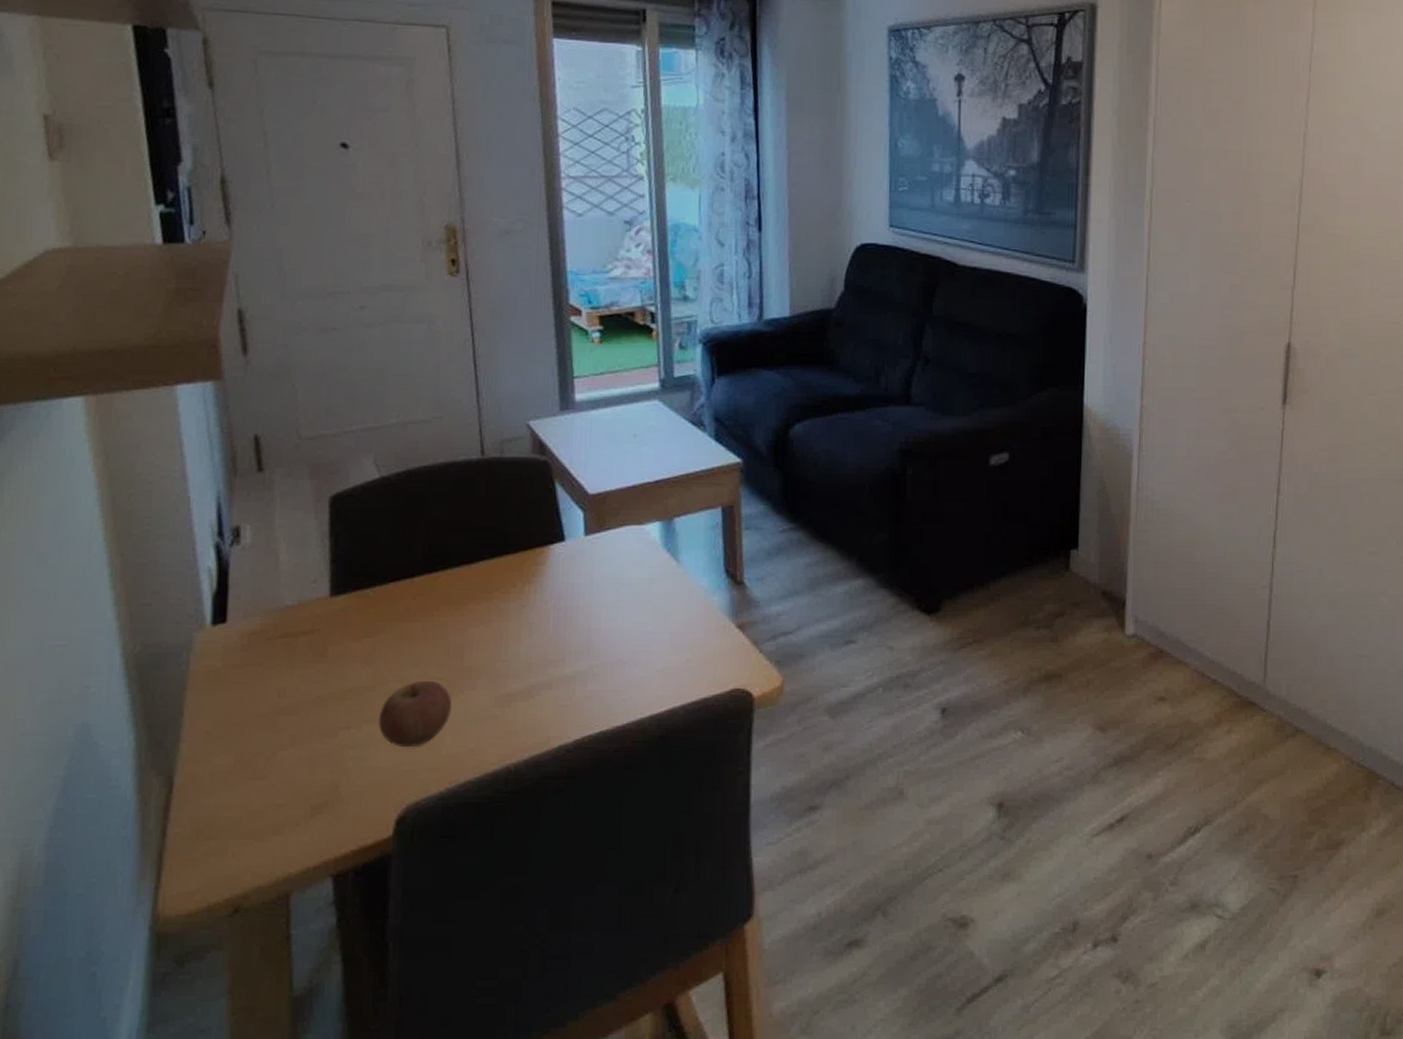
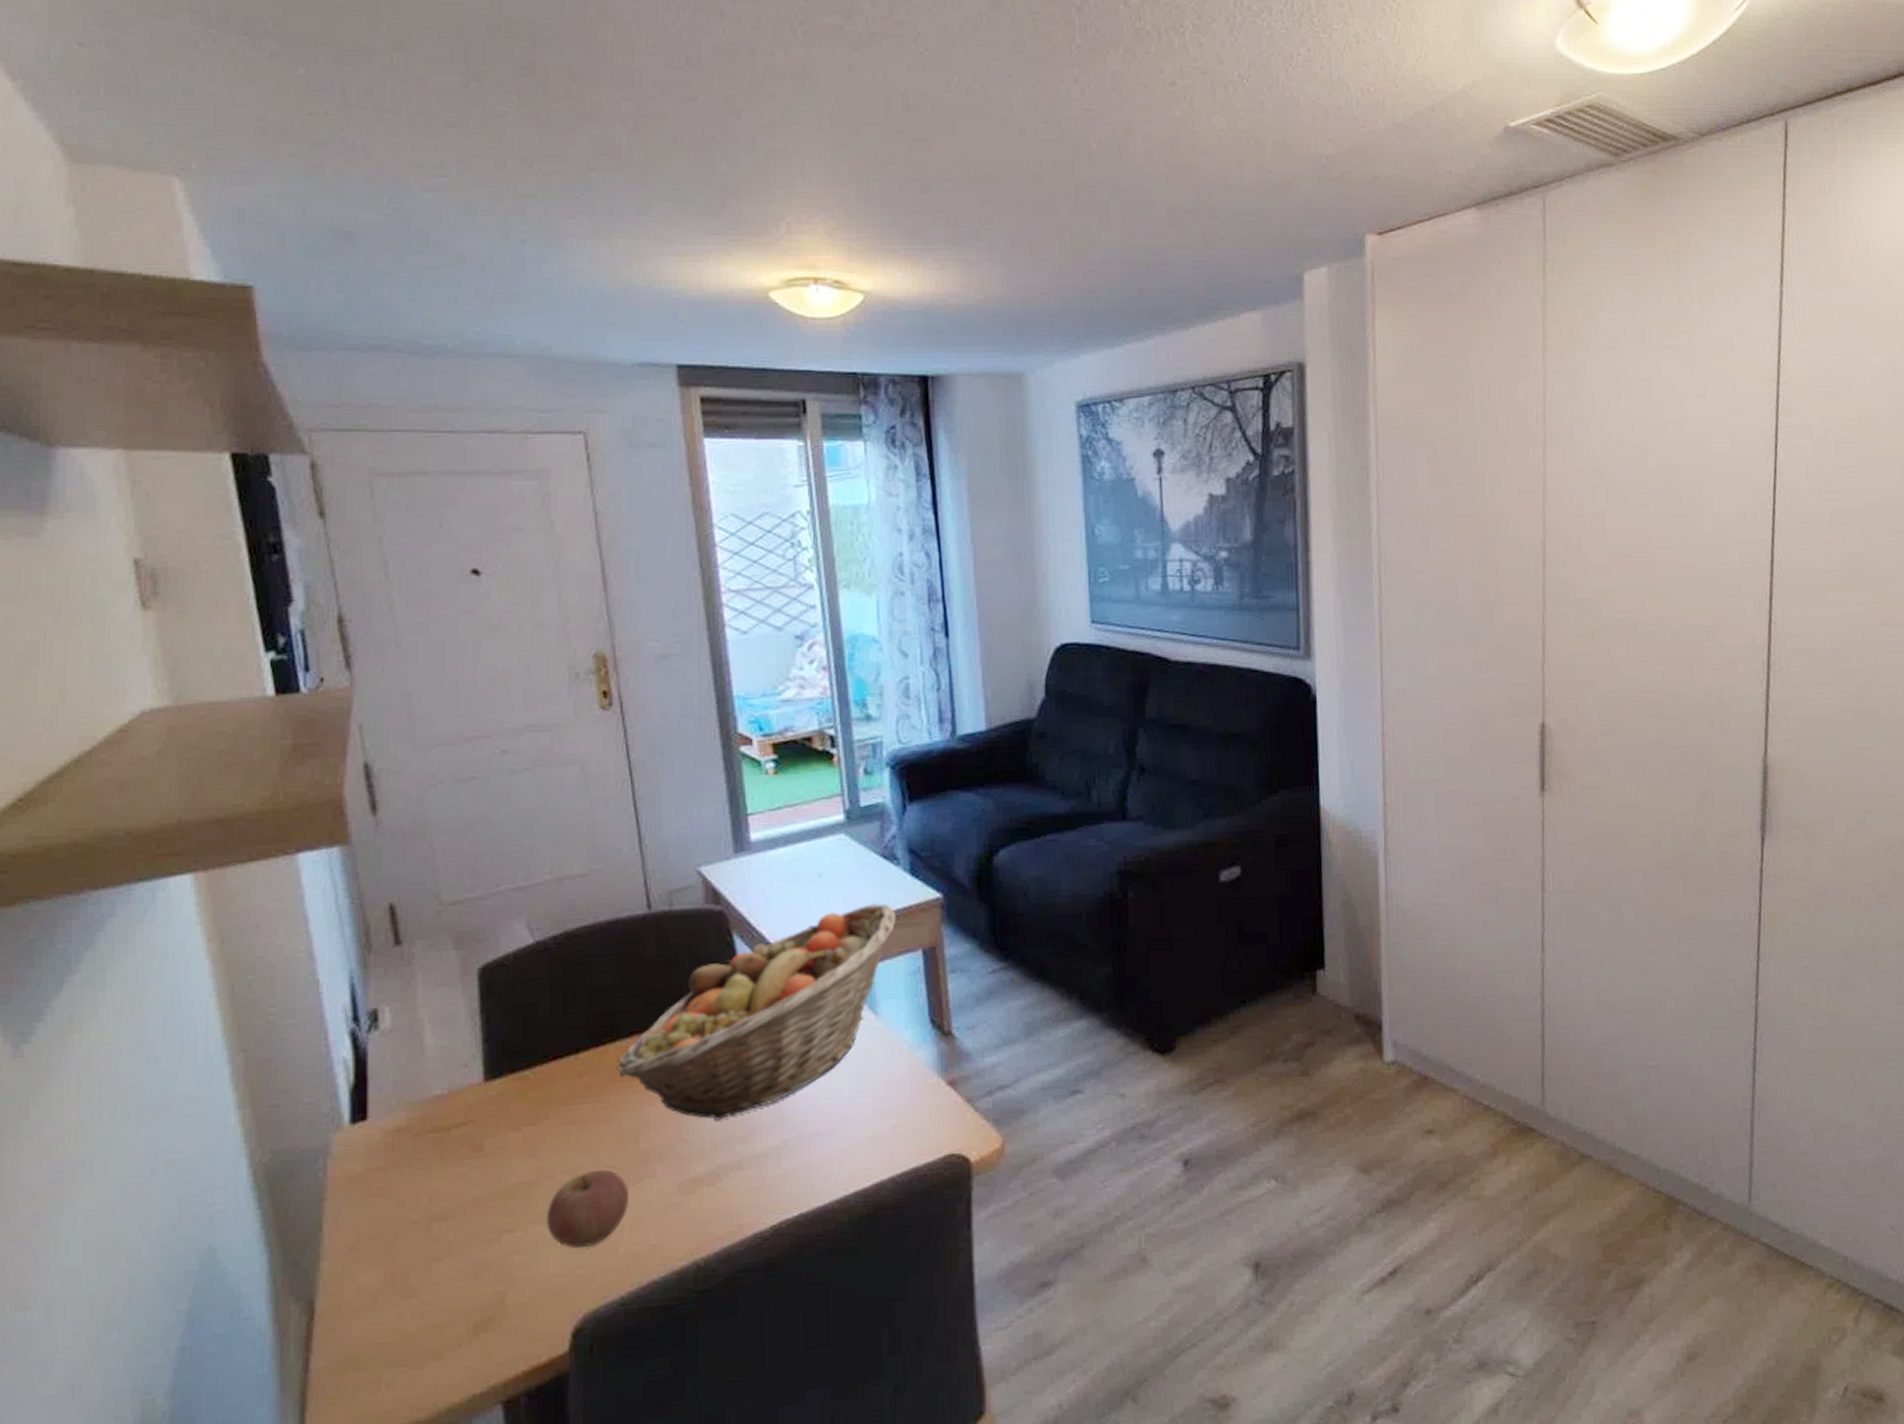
fruit basket: none [446,464,701,645] -> present [616,903,897,1121]

